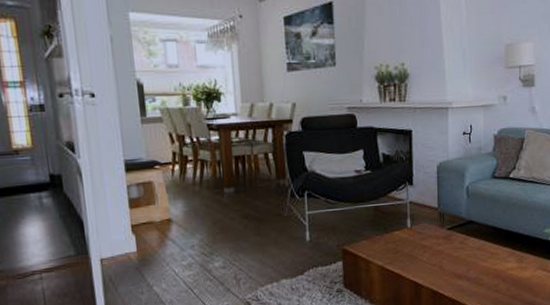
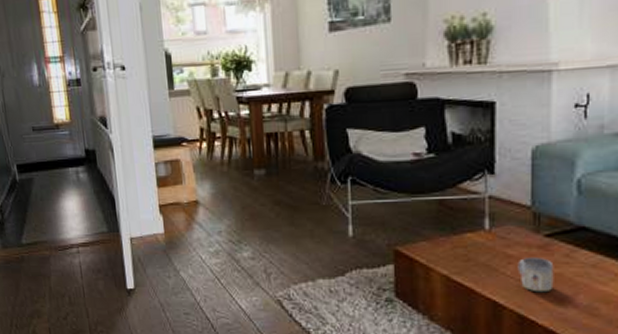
mug: none [430,245,454,272] -> present [517,256,554,293]

